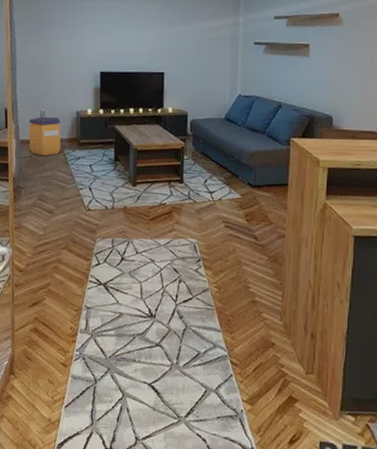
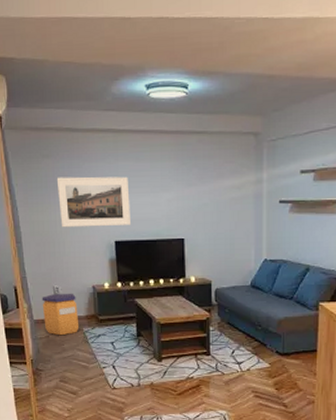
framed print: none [52,14,117,59] -> present [56,176,130,228]

